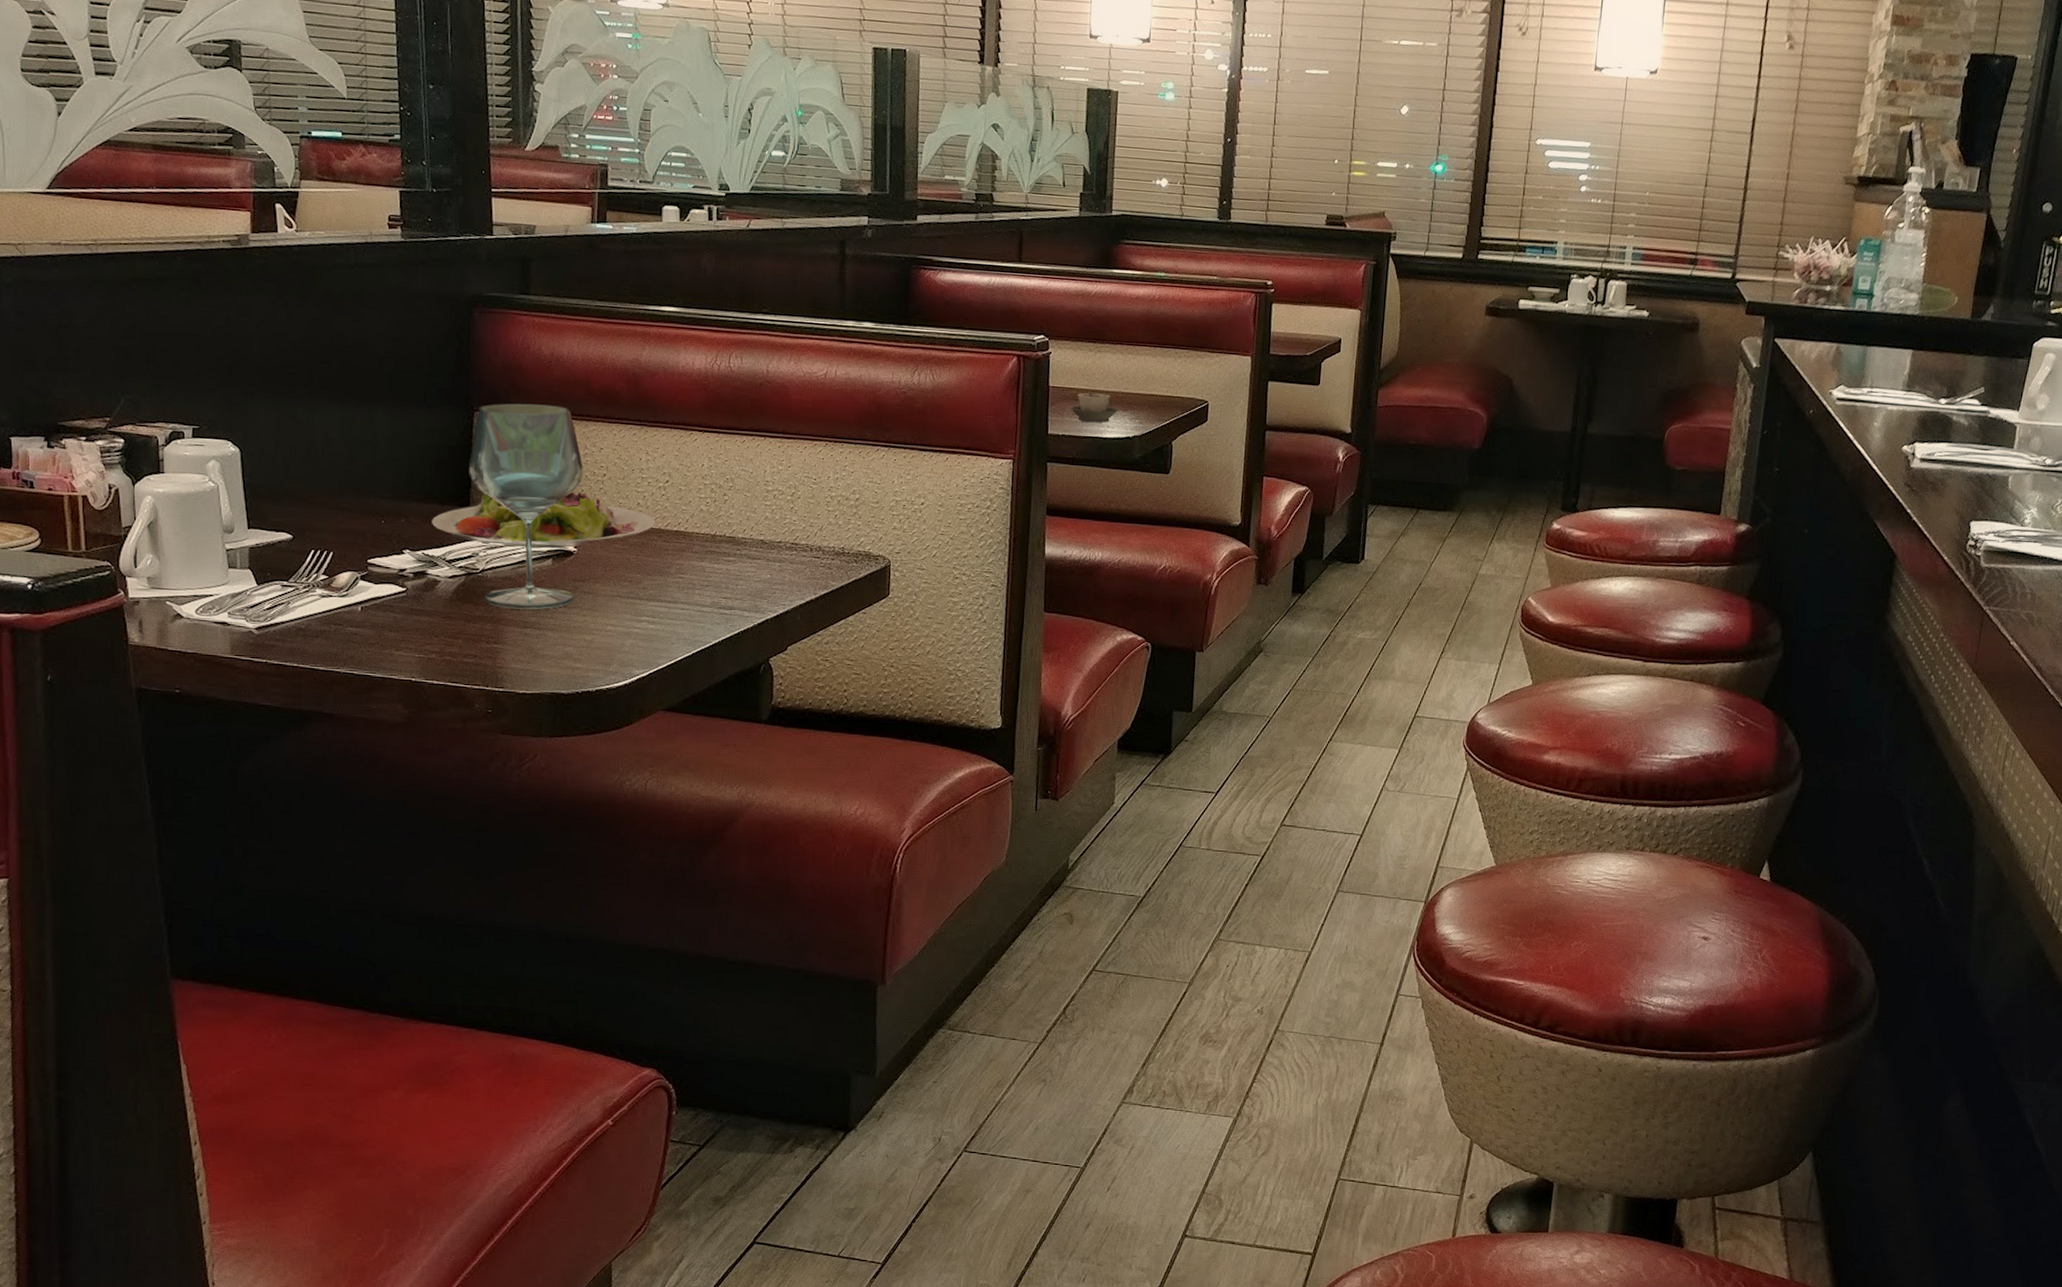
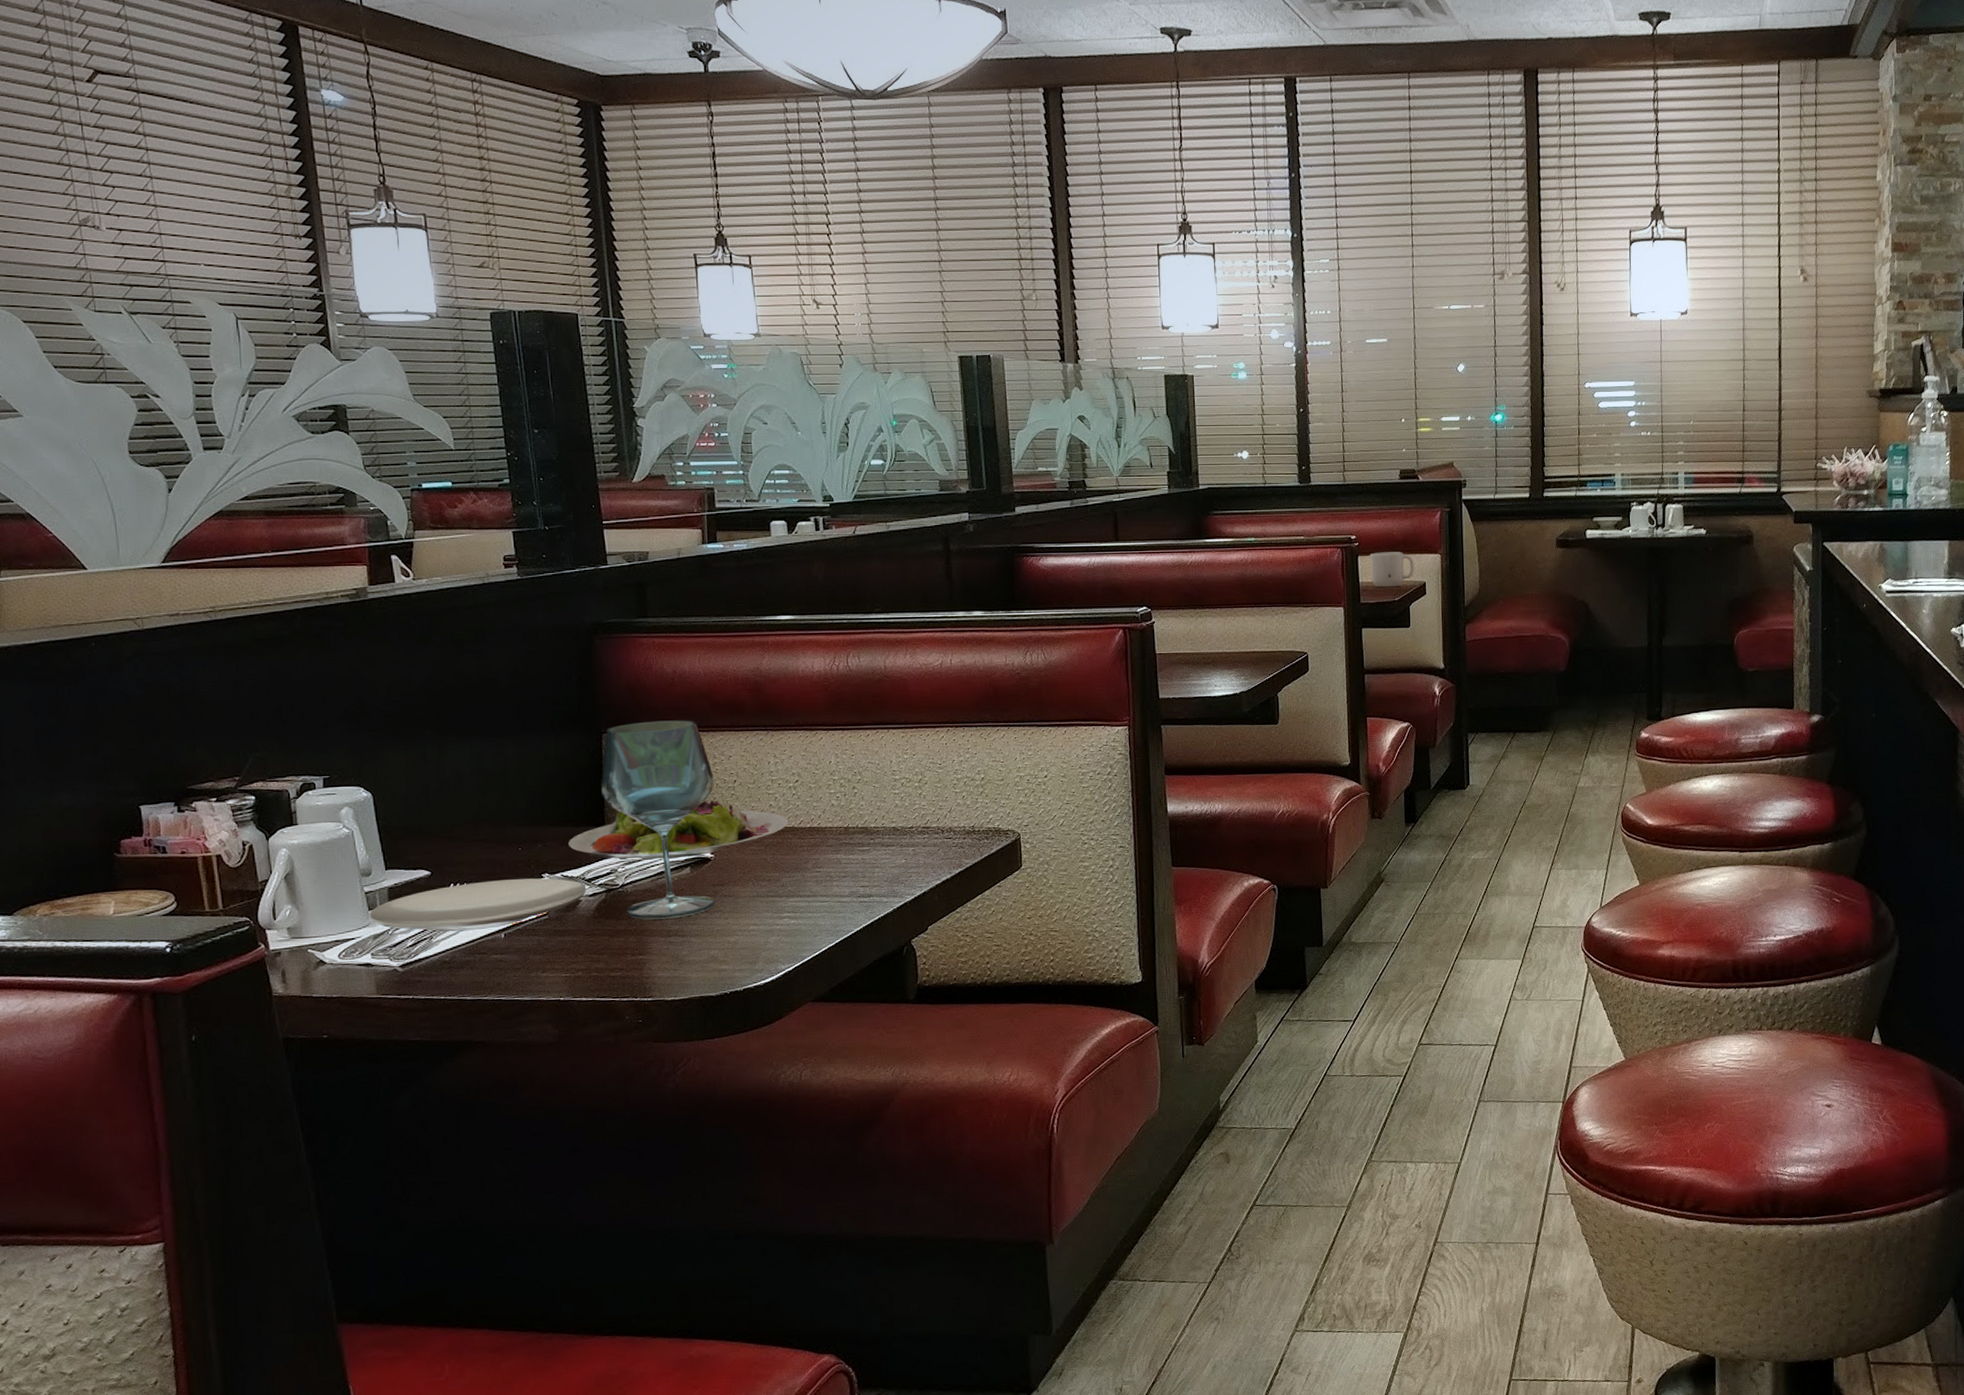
plate: none [228,551,447,601] -> present [369,878,587,932]
cup: present [1070,392,1118,423] -> none [1177,655,1223,684]
mug: none [1284,301,1332,341] -> present [1370,552,1415,588]

